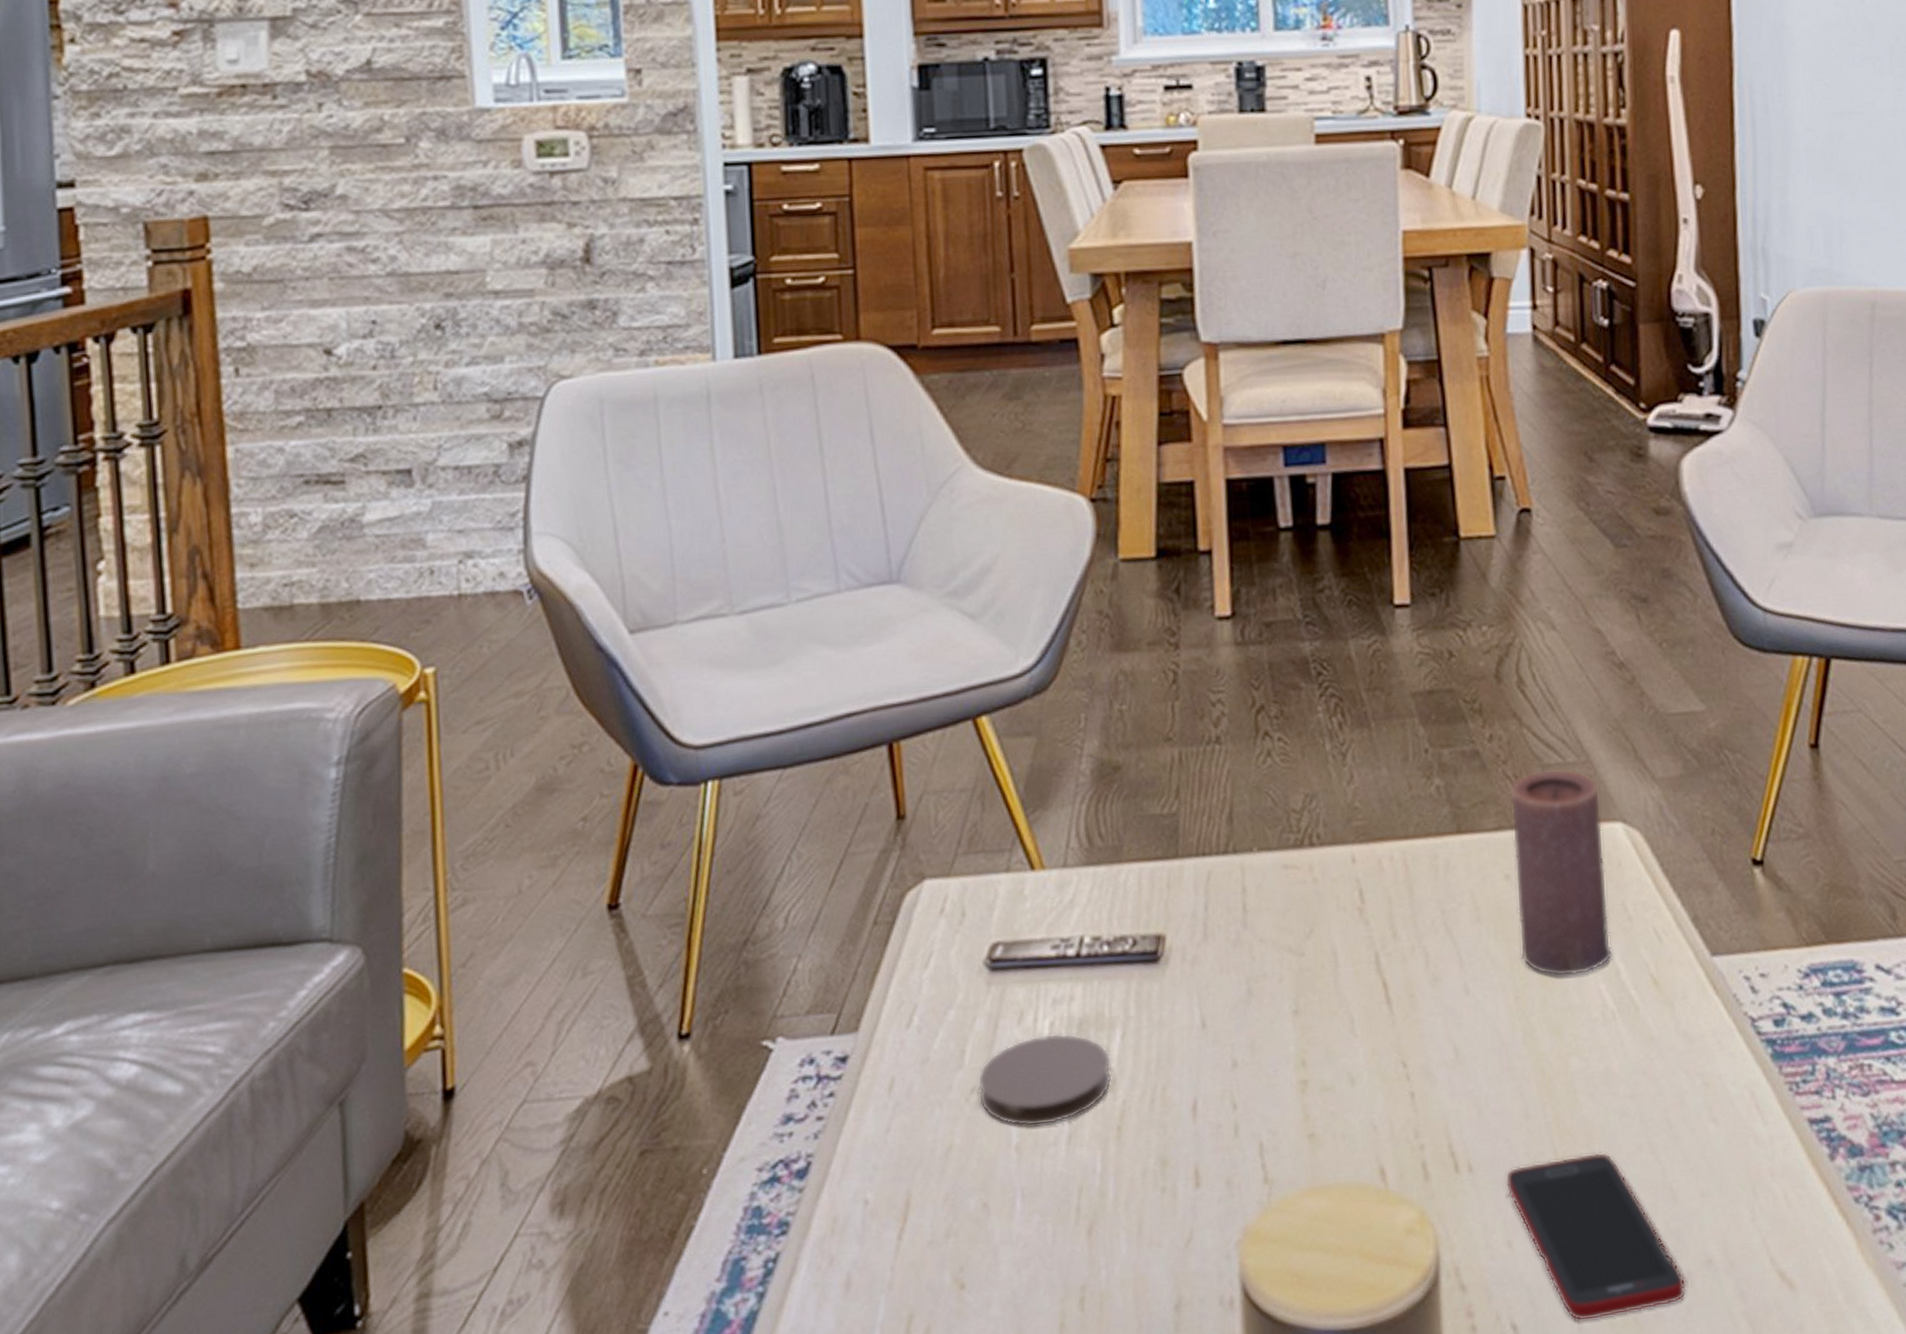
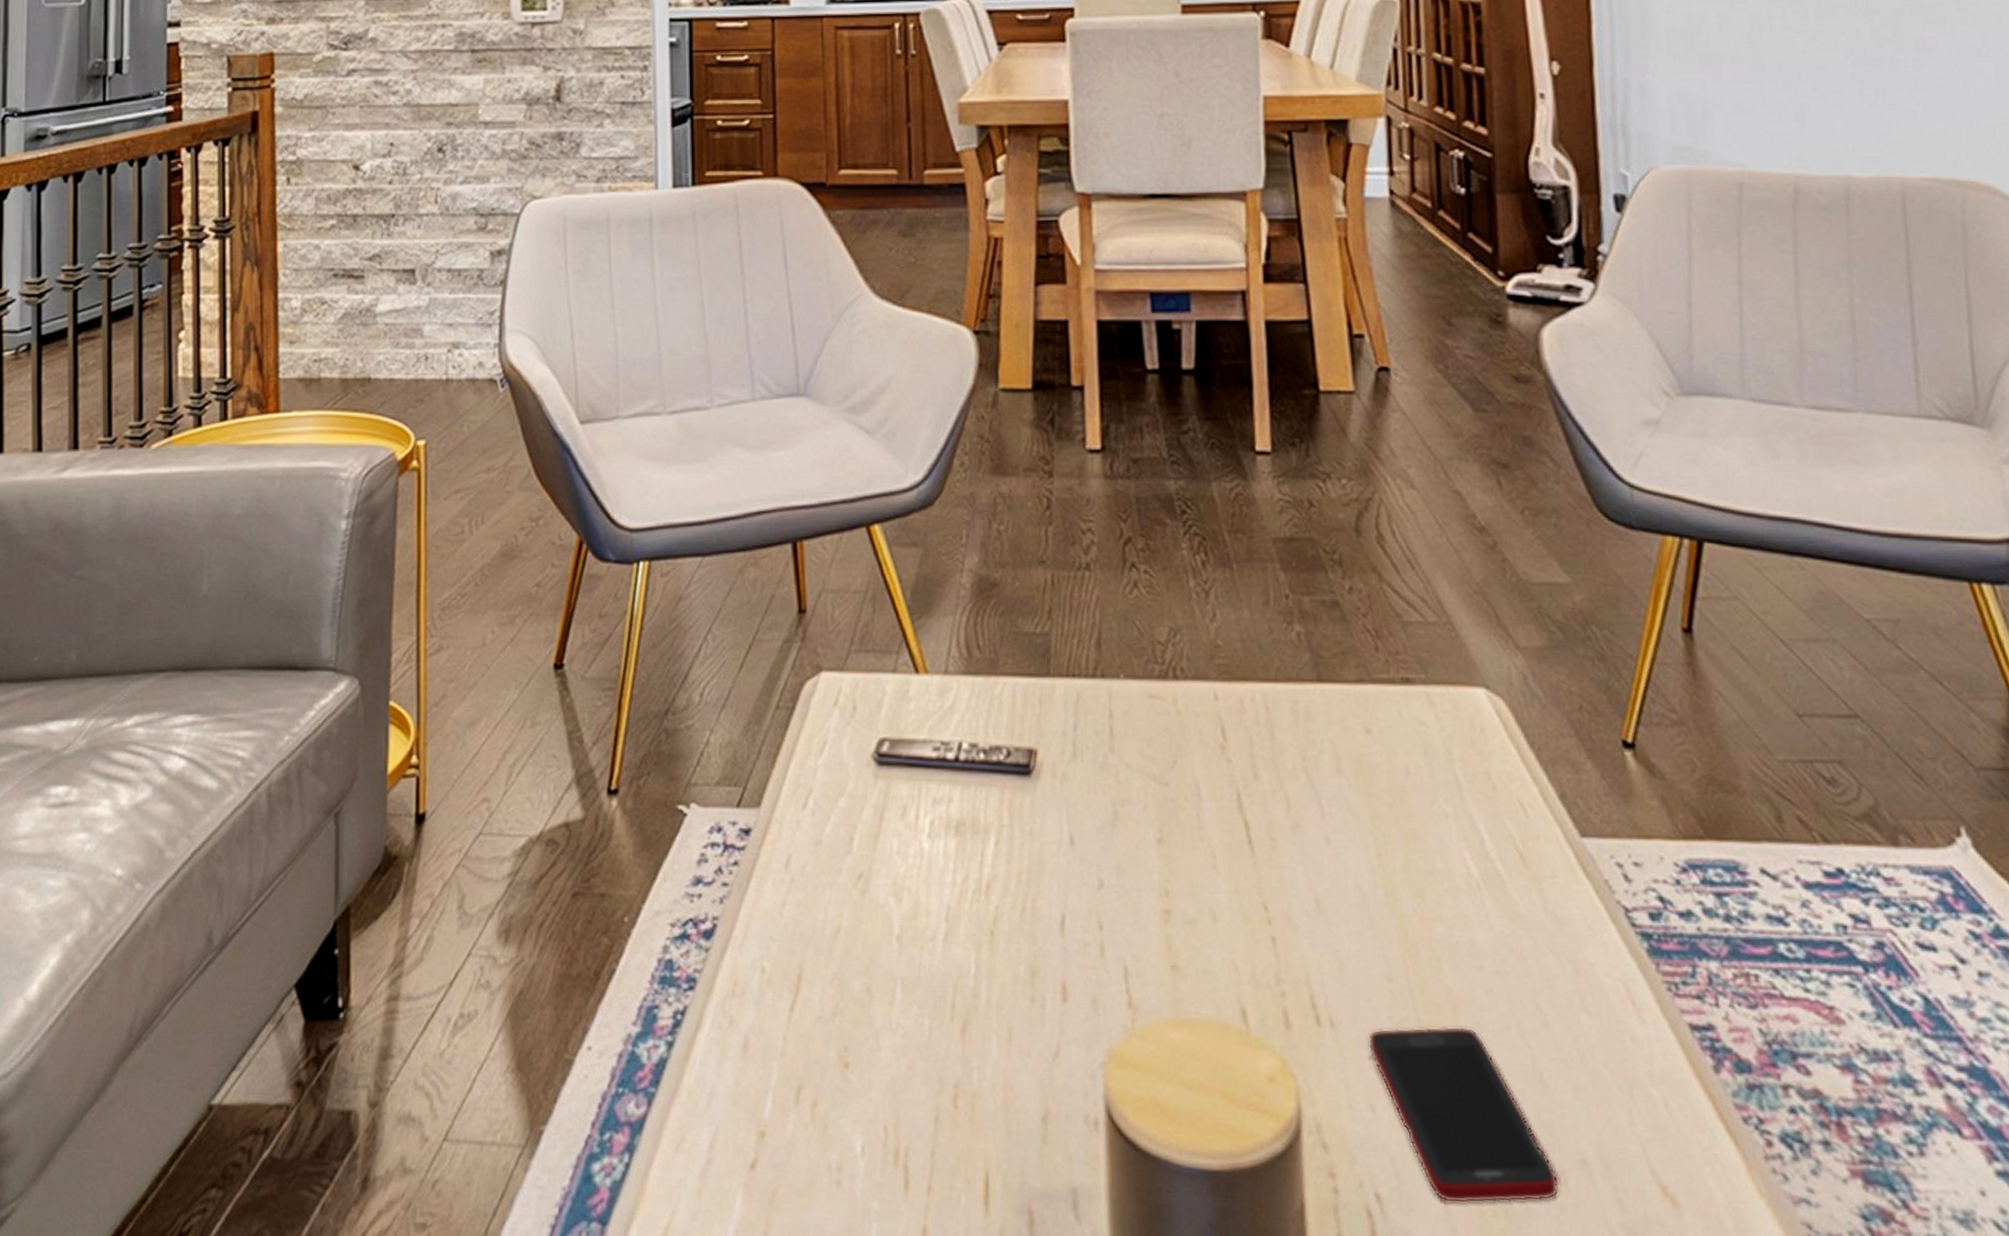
coaster: present [977,1033,1112,1127] -> none [864,831,986,920]
candle: present [1509,768,1613,977] -> none [1369,627,1477,840]

